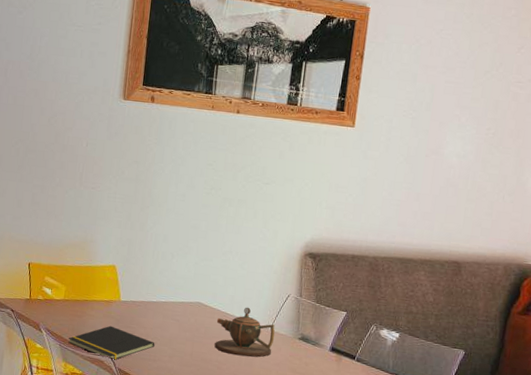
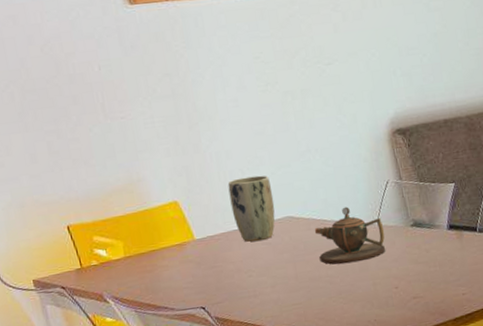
notepad: present [68,325,155,361] -> none [143,271,251,311]
plant pot: none [155,259,193,316] -> present [227,175,275,242]

